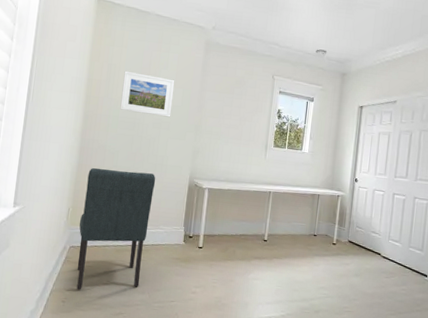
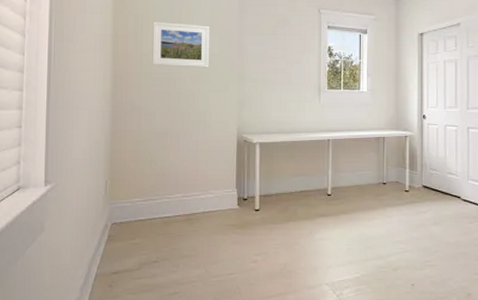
chair: present [76,168,156,290] -> none [119,132,200,271]

